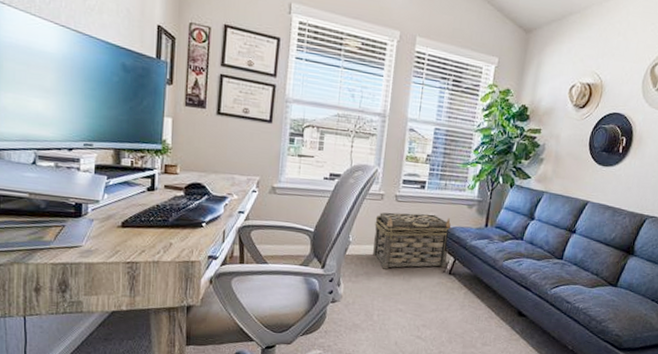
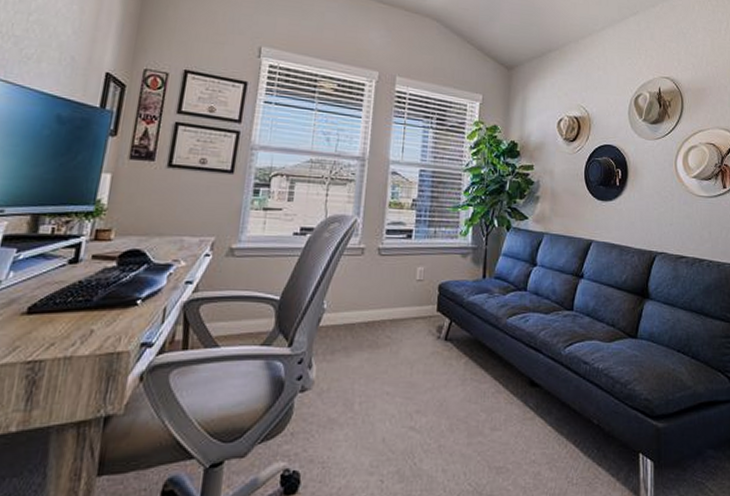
basket: present [373,212,452,269] -> none [352,267,446,341]

